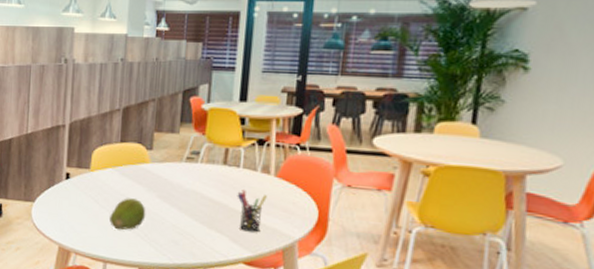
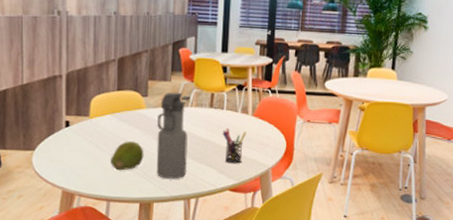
water bottle: none [158,145,196,245] -> present [156,92,188,179]

